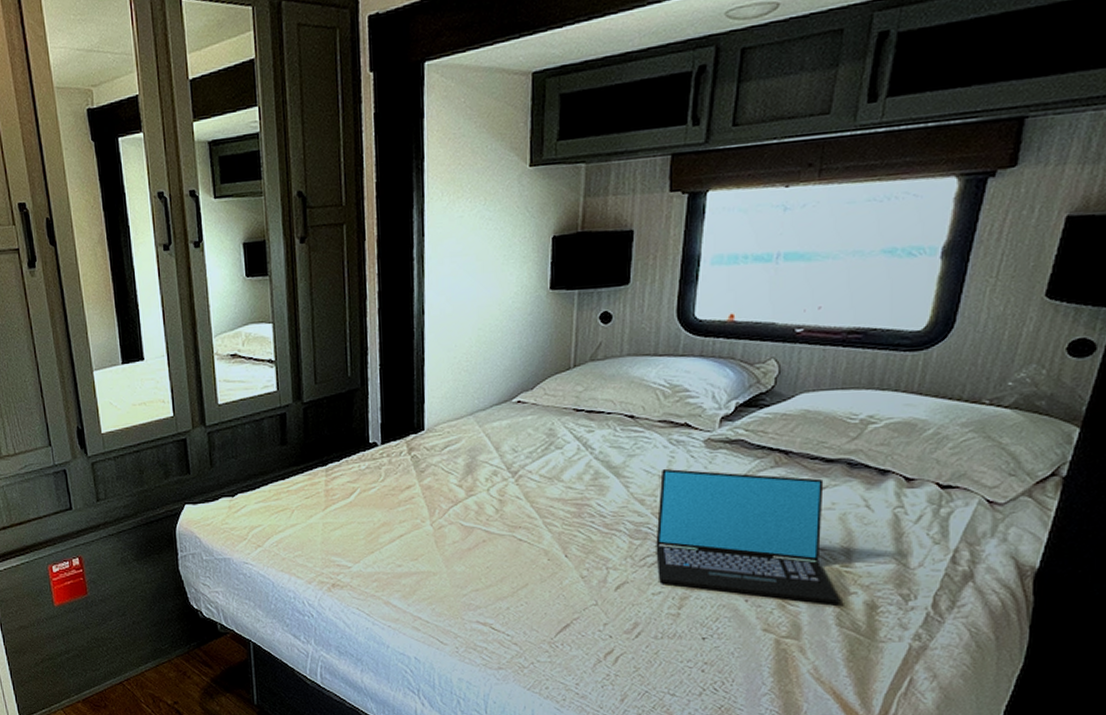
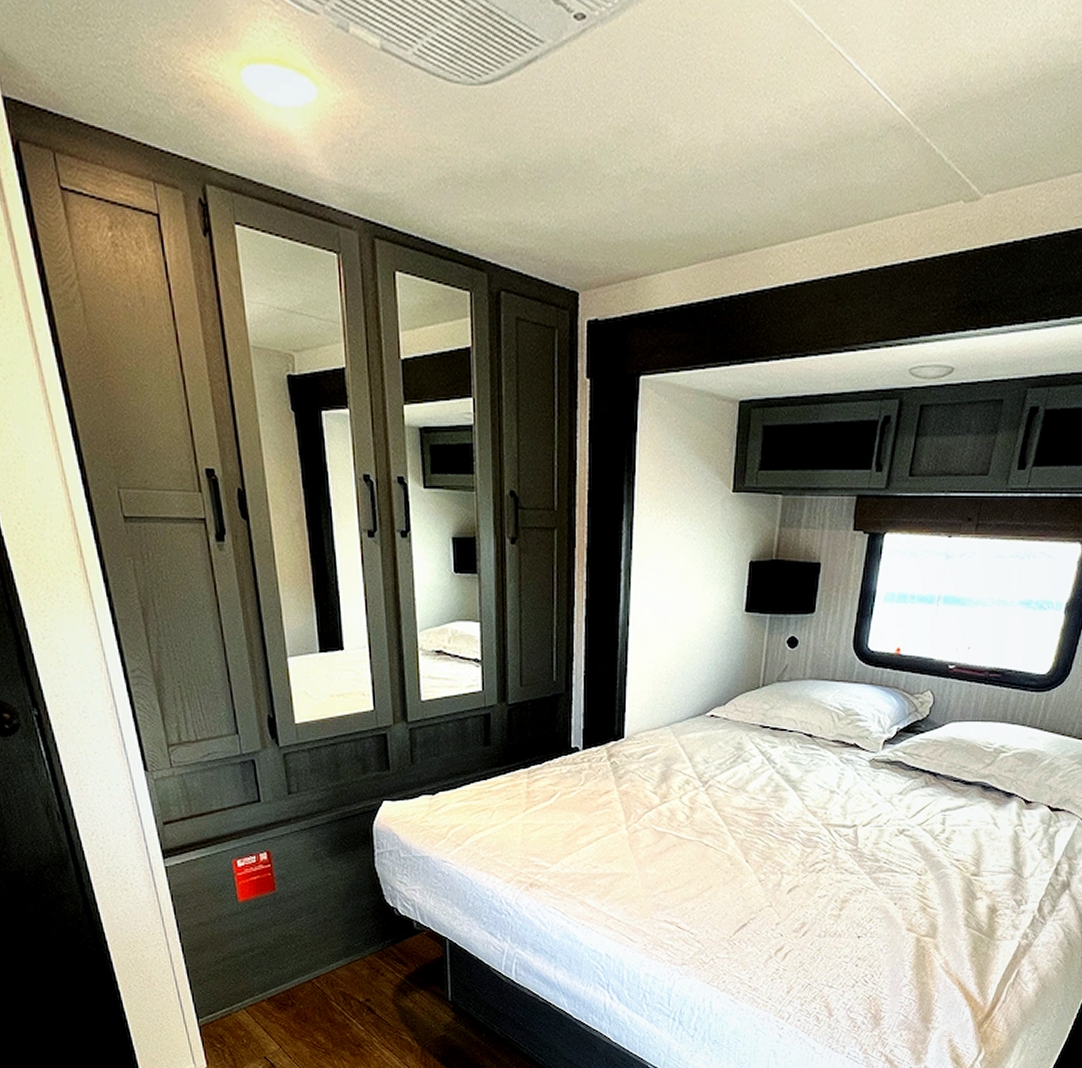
laptop: present [656,468,841,606] -> none [823,784,969,909]

